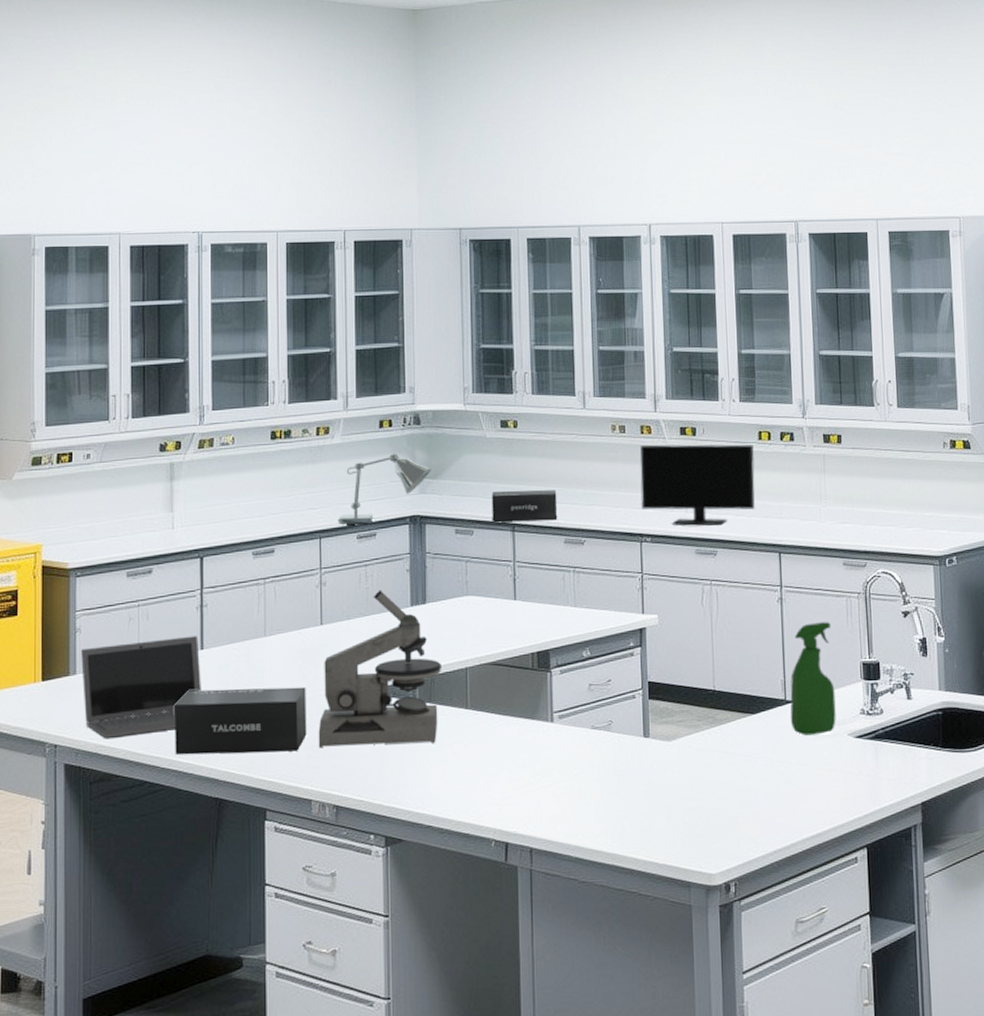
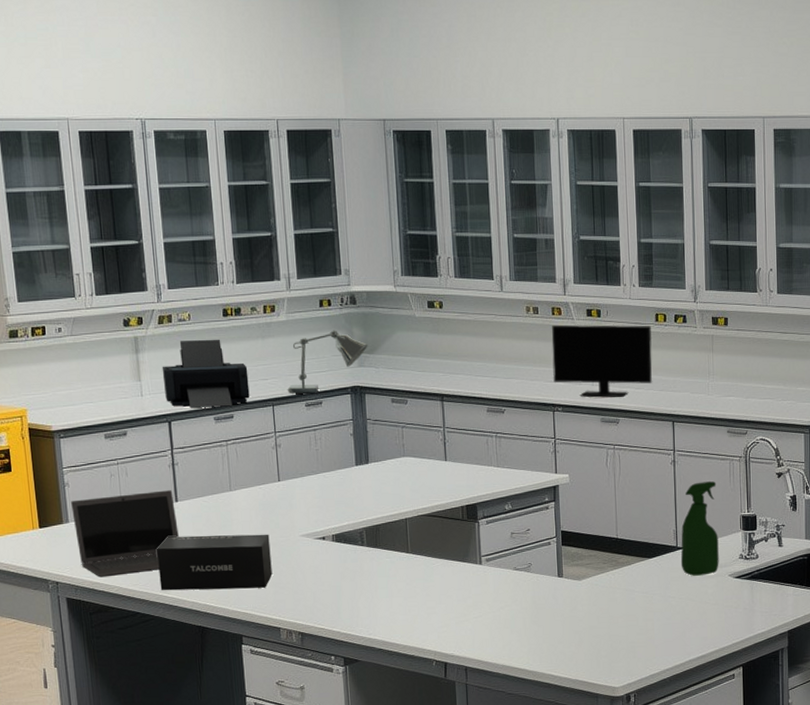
printer: none [198,464,295,541] -> present [162,339,250,408]
microscope: present [318,590,443,749] -> none [282,451,386,586]
box: present [491,490,558,522] -> none [422,364,481,392]

